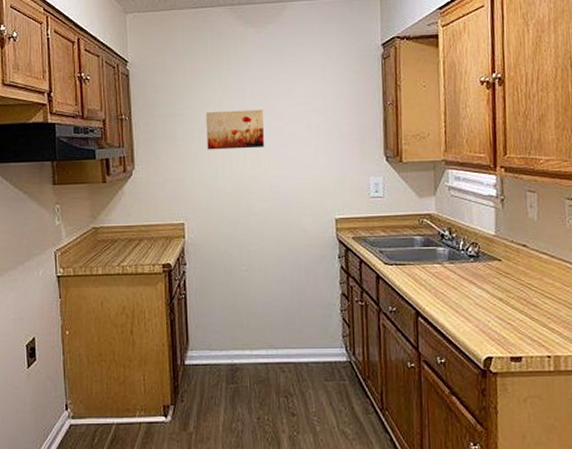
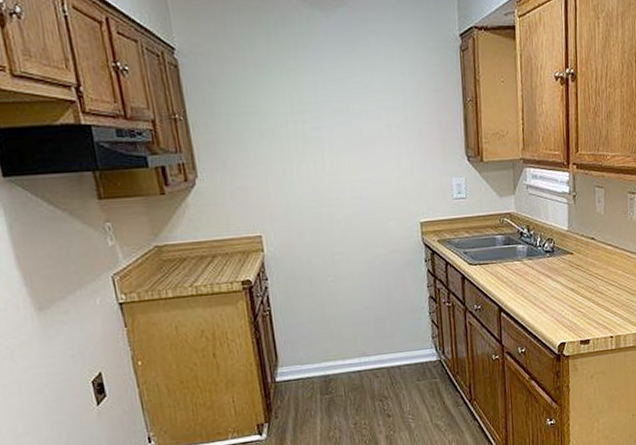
wall art: present [205,109,265,150] -> none [274,106,343,154]

